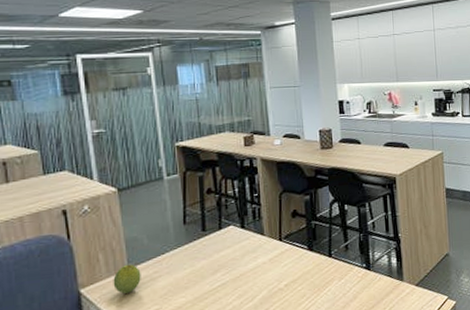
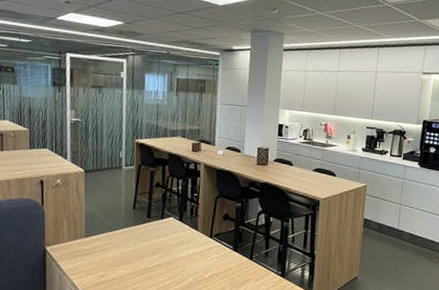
fruit: present [113,264,141,294] -> none [71,233,94,257]

